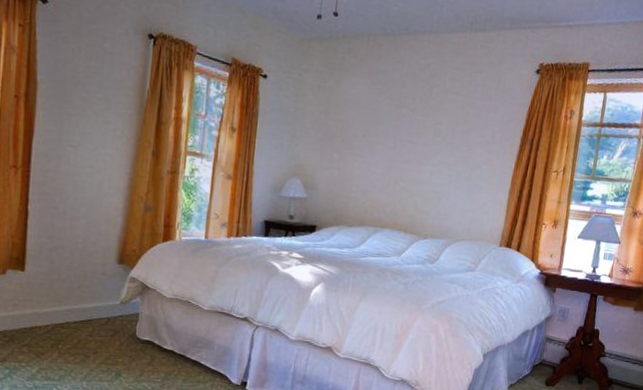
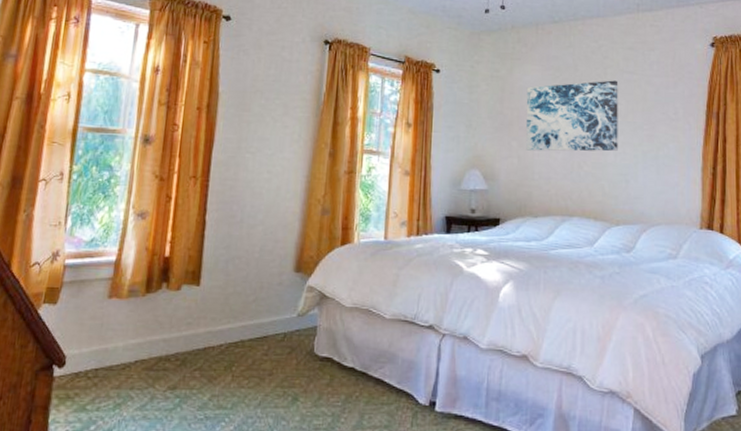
wall art: none [346,99,443,169] -> present [526,80,618,152]

